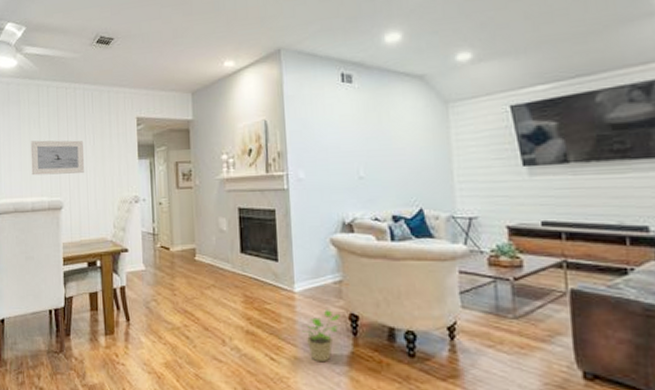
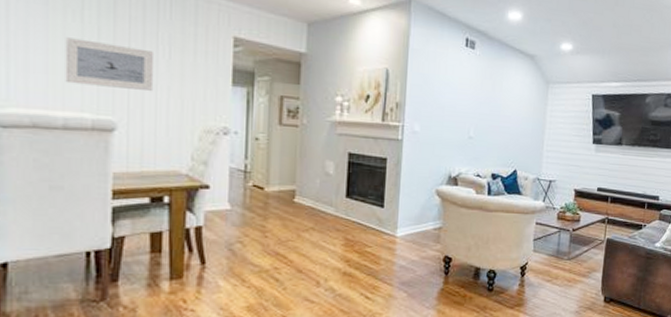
potted plant: present [302,310,340,363] -> none [399,253,436,299]

